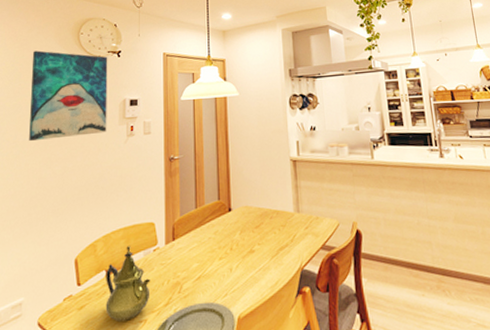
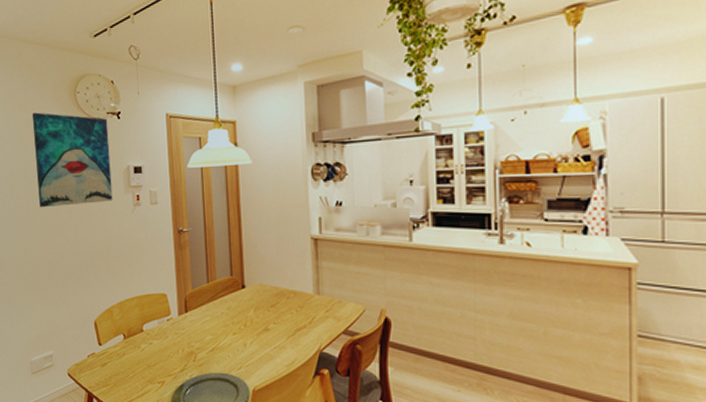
teapot: present [105,246,151,322] -> none [123,314,167,381]

